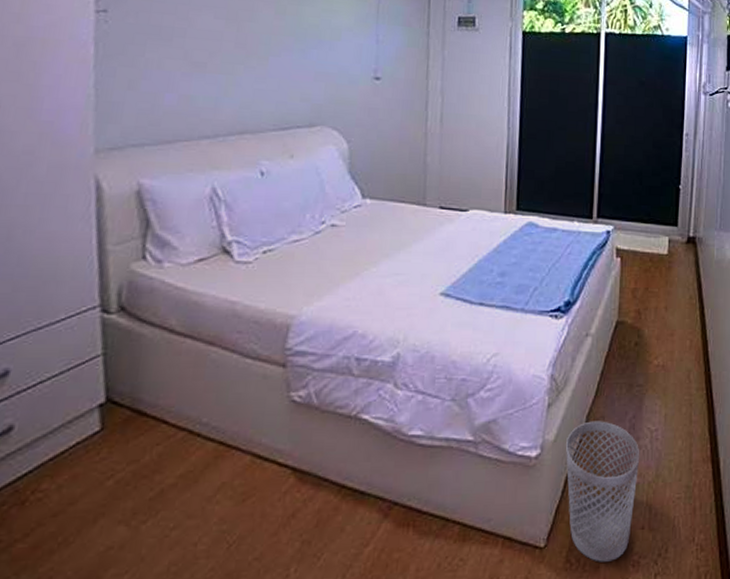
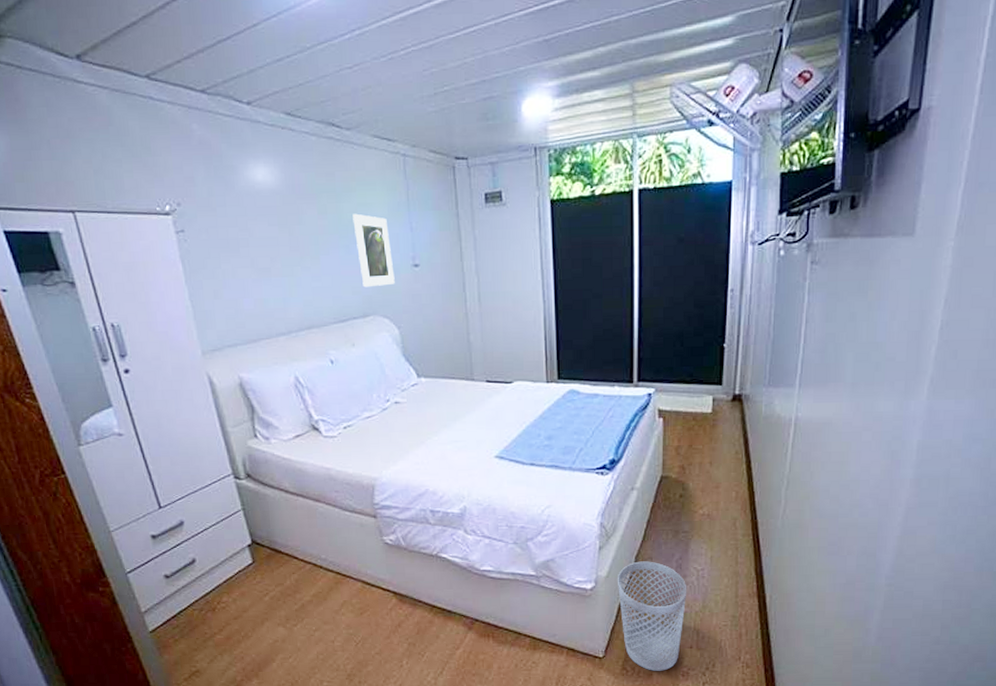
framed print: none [313,18,352,96] -> present [352,213,395,288]

